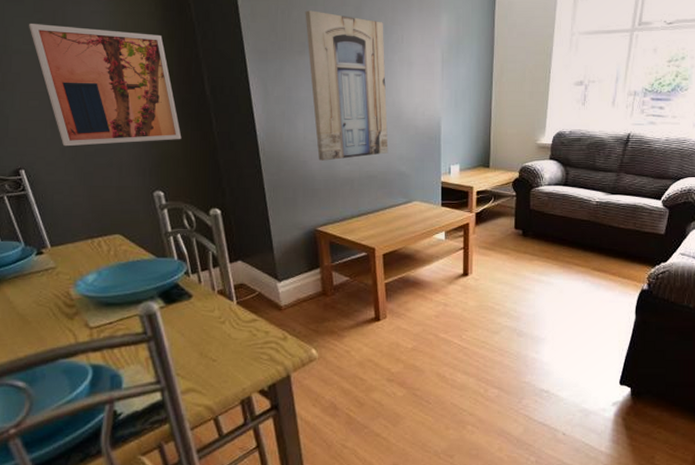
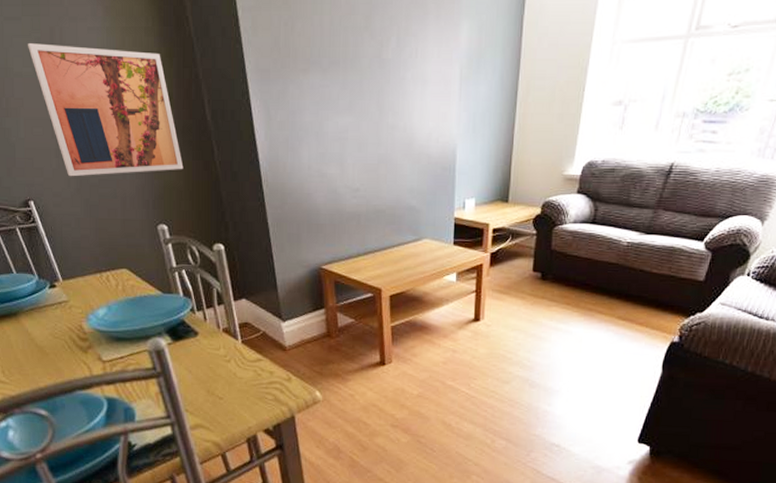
wall art: present [305,10,389,161] -> none [310,21,398,193]

